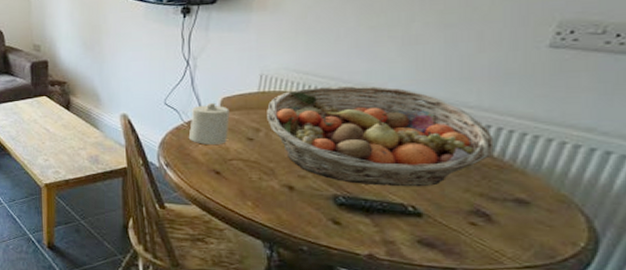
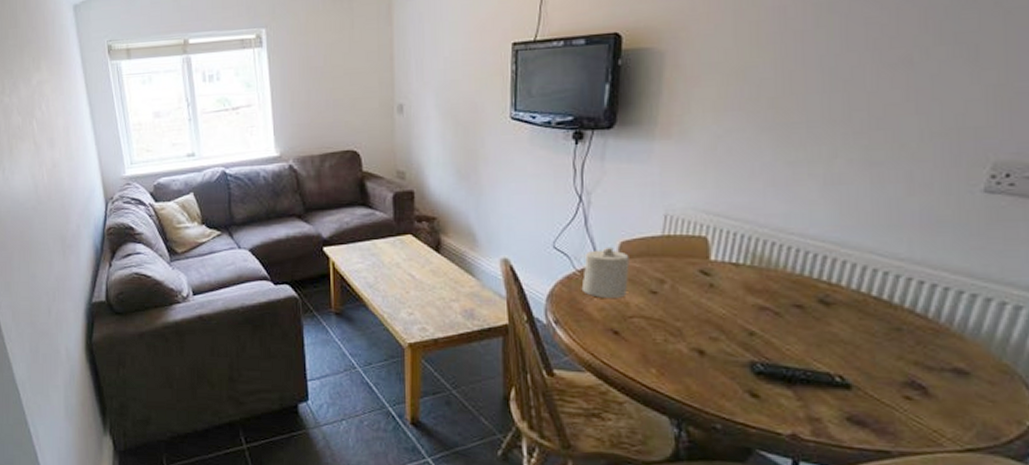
fruit basket: present [267,85,494,187] -> none [673,230,928,353]

